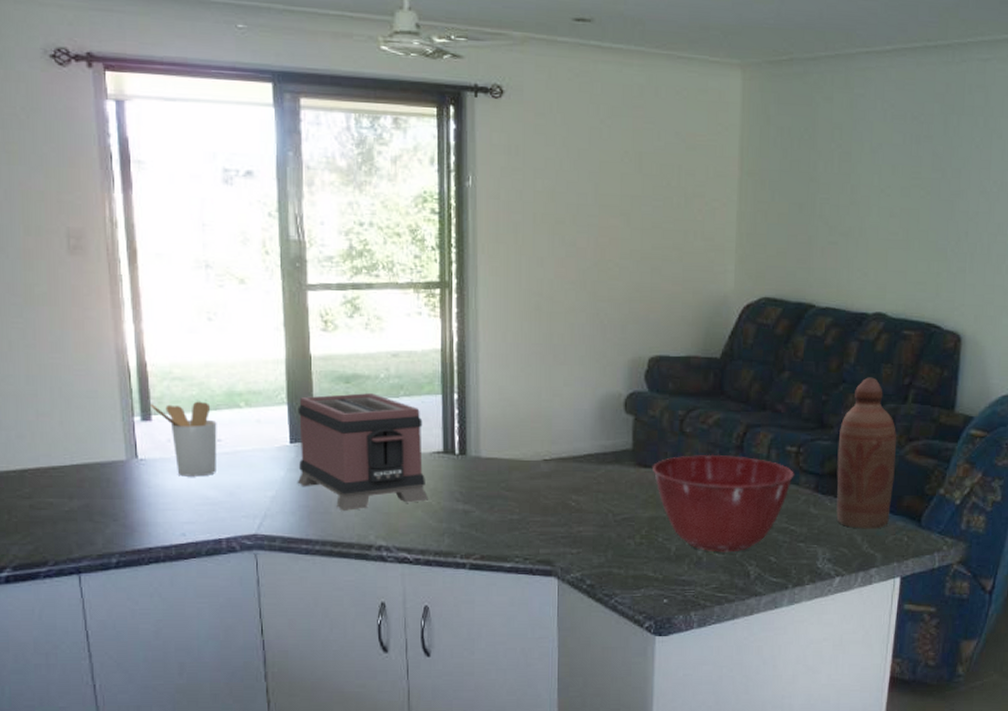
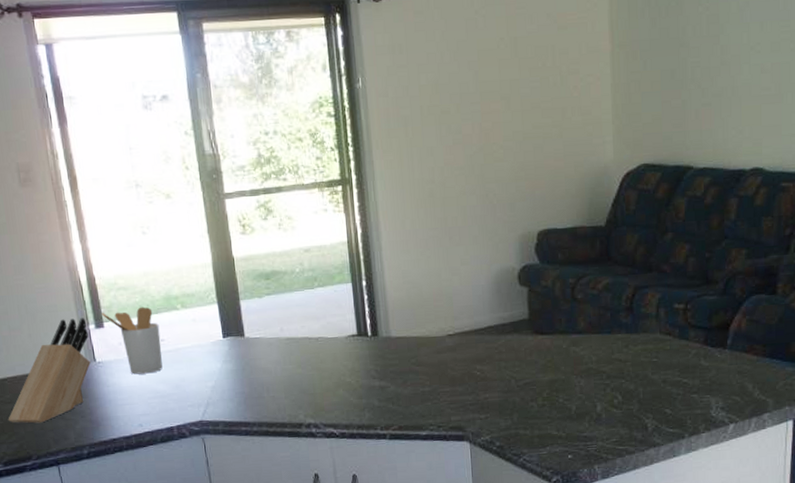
knife block: none [23,407,132,524] -> present [8,318,91,423]
toaster: present [297,393,428,512] -> none [226,287,348,396]
mixing bowl: present [652,454,794,553] -> none [548,317,684,408]
bottle: present [836,377,896,529] -> none [724,231,781,377]

